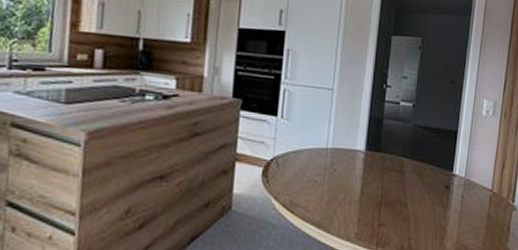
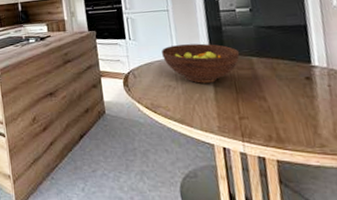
fruit bowl: none [315,133,394,182] -> present [162,43,240,83]

